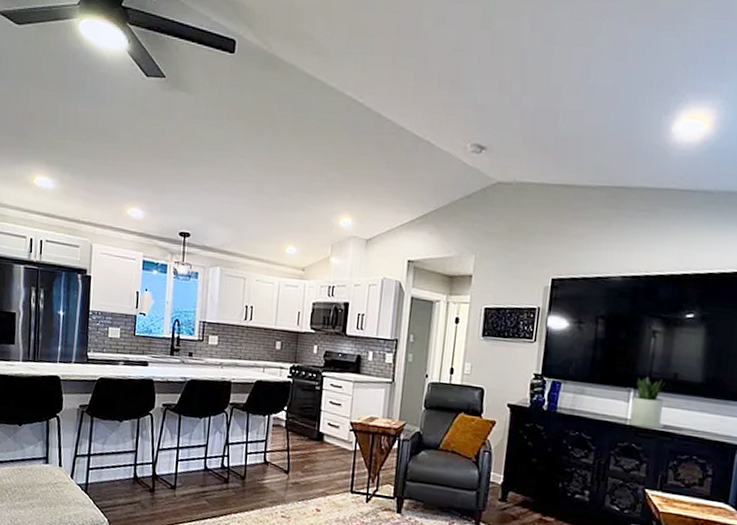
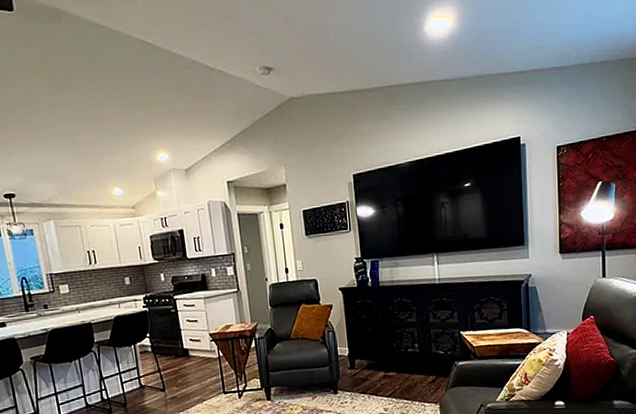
planter: present [627,377,666,430] -> none [436,241,465,284]

